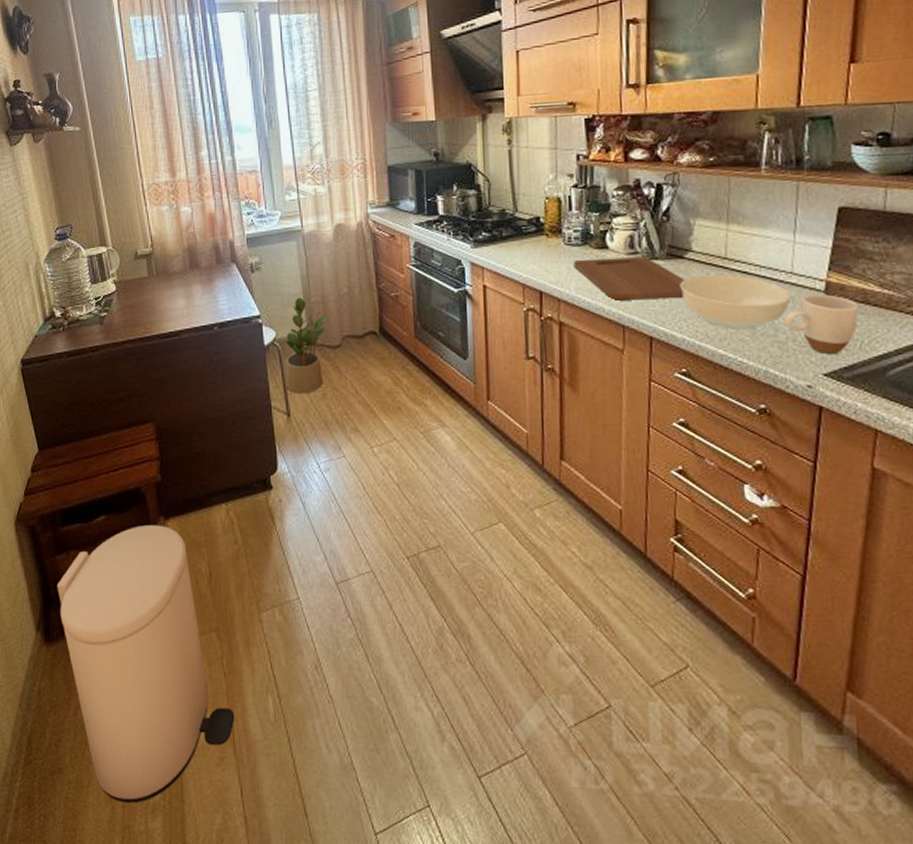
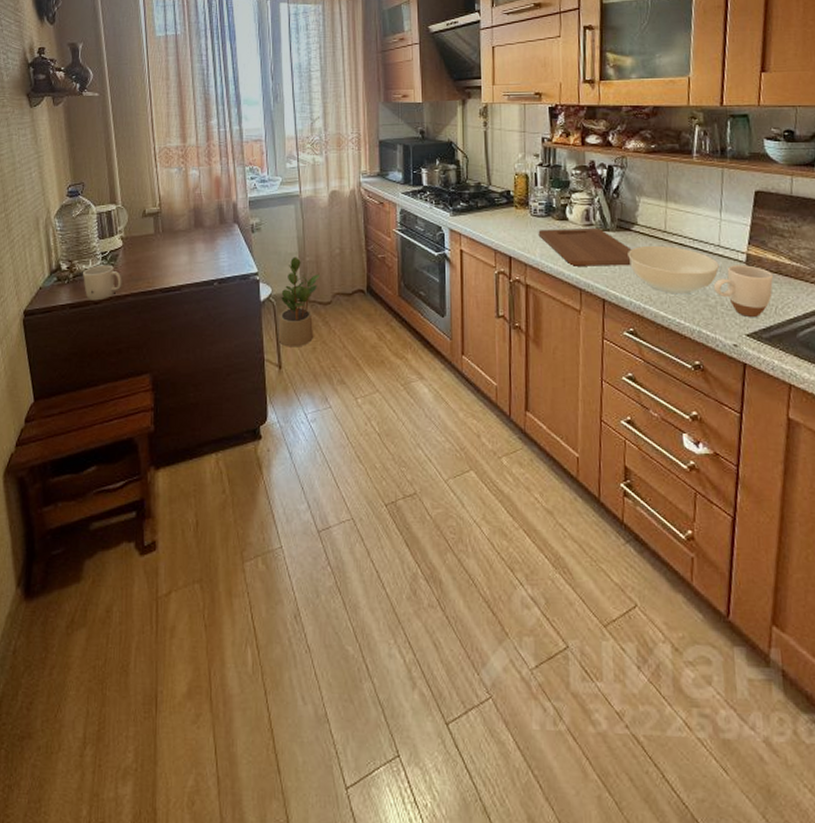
pedal bin: present [56,524,235,803] -> none [41,475,213,768]
mug: none [76,310,118,348] -> present [82,265,122,301]

